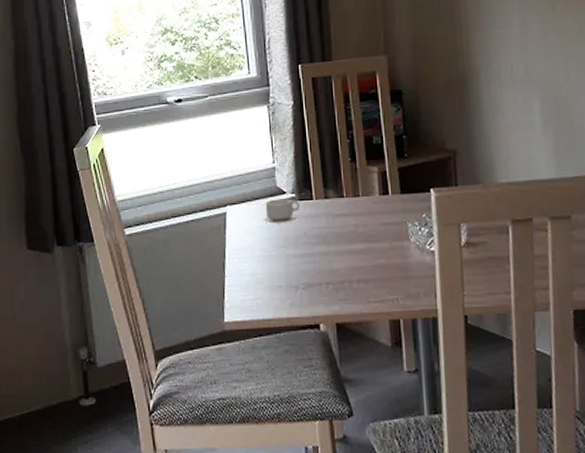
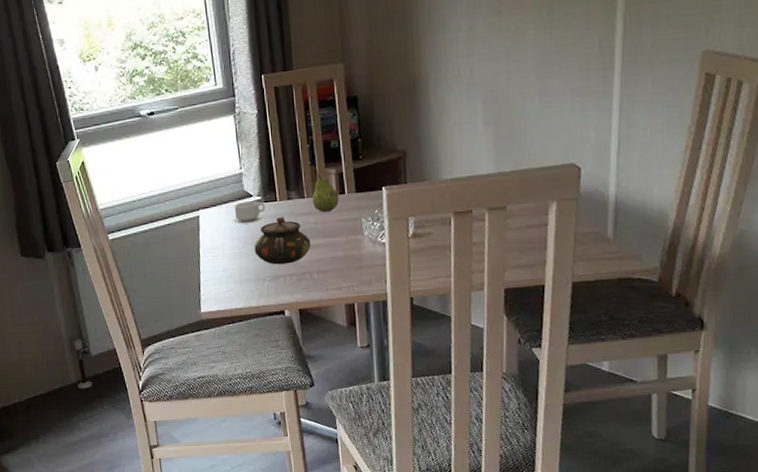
teapot: none [286,216,350,271] -> present [254,216,311,265]
fruit: none [351,172,383,215] -> present [312,174,340,213]

